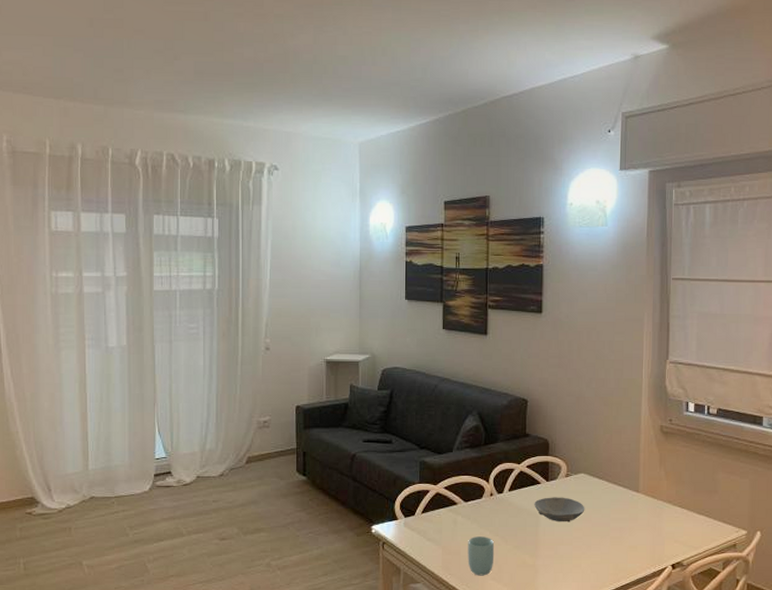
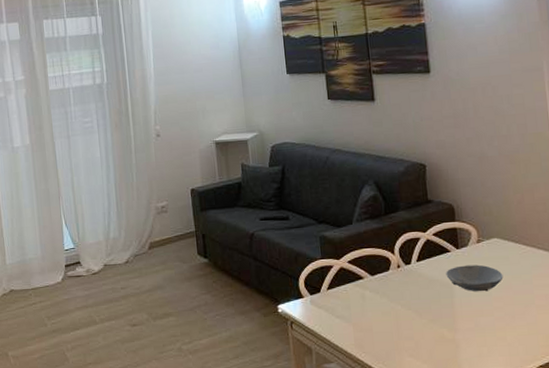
cup: present [468,536,495,576] -> none [379,311,410,353]

